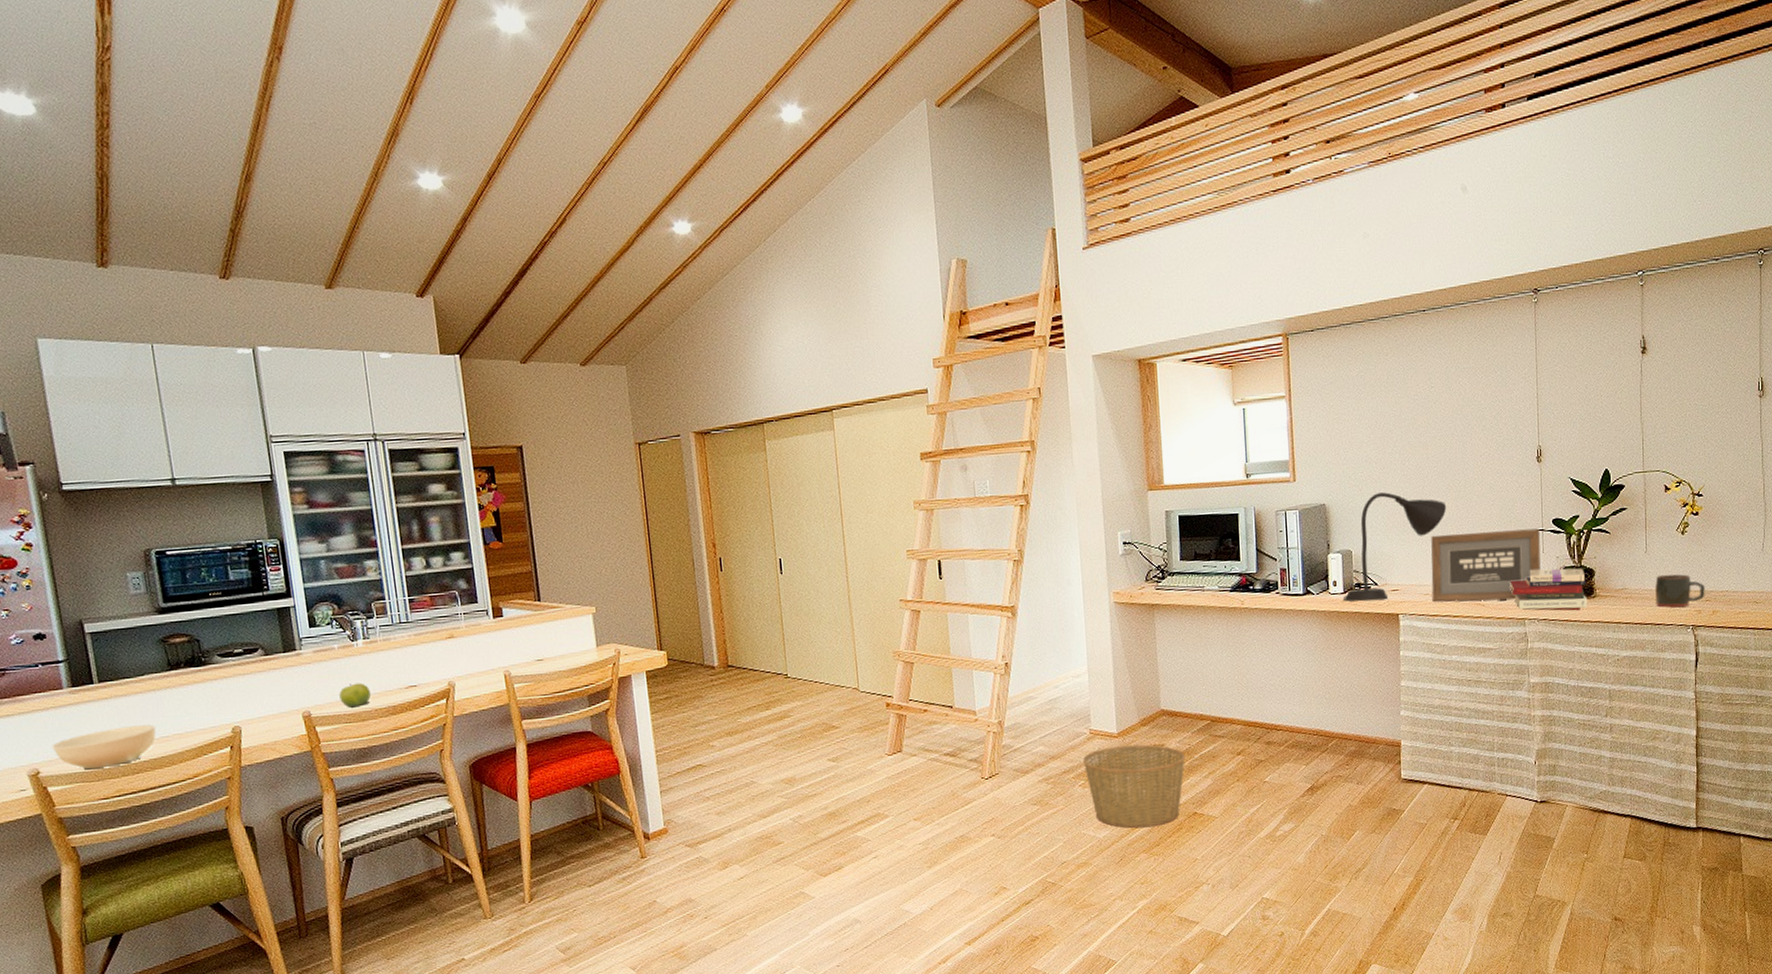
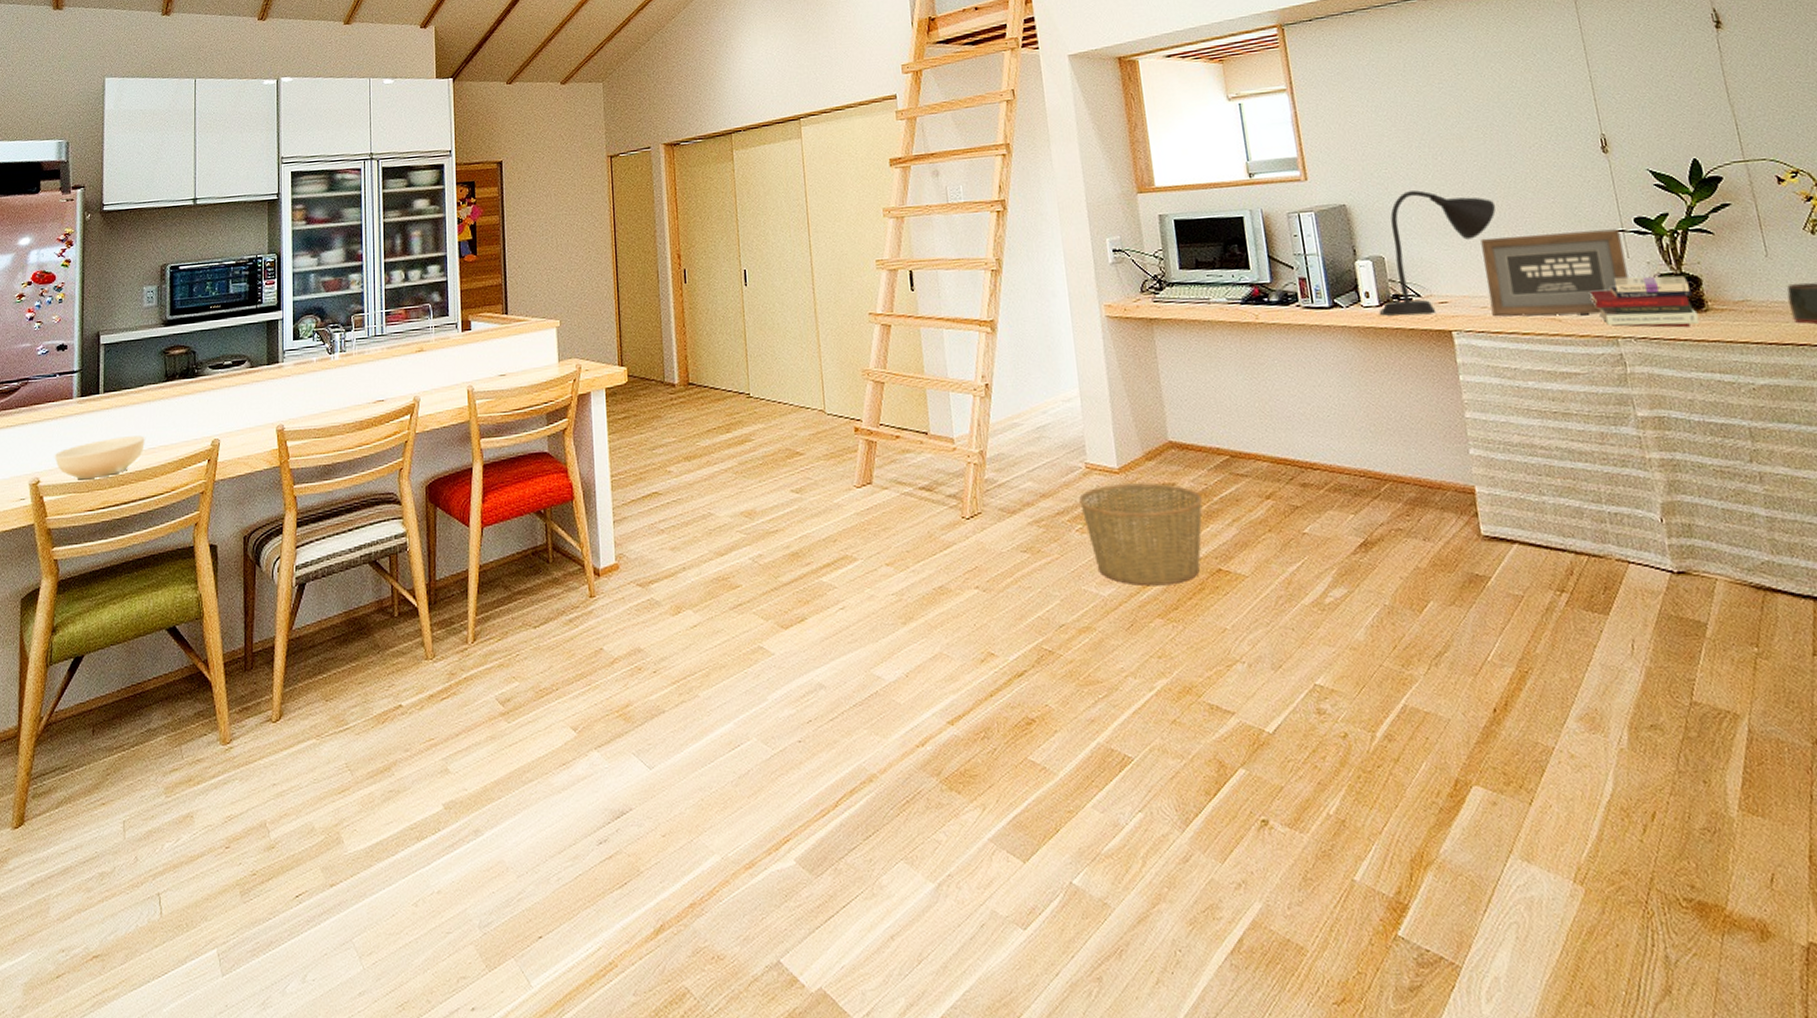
fruit: present [339,683,372,708] -> none [312,396,342,422]

